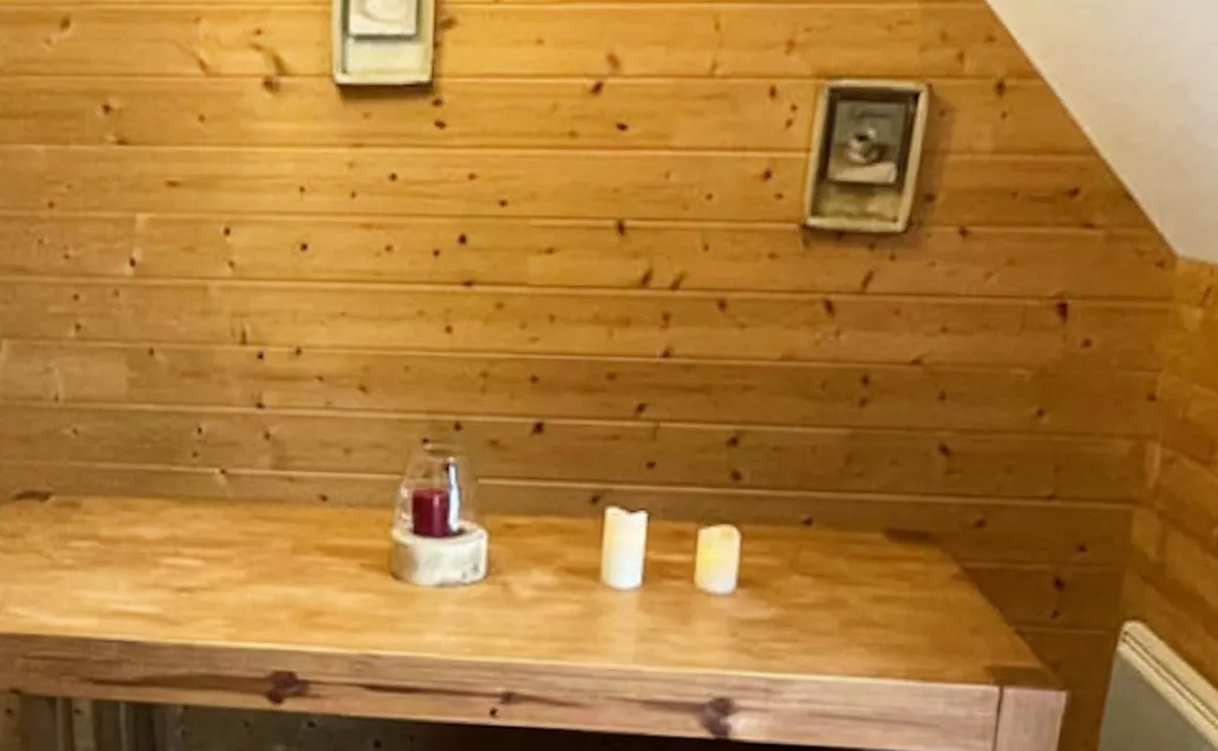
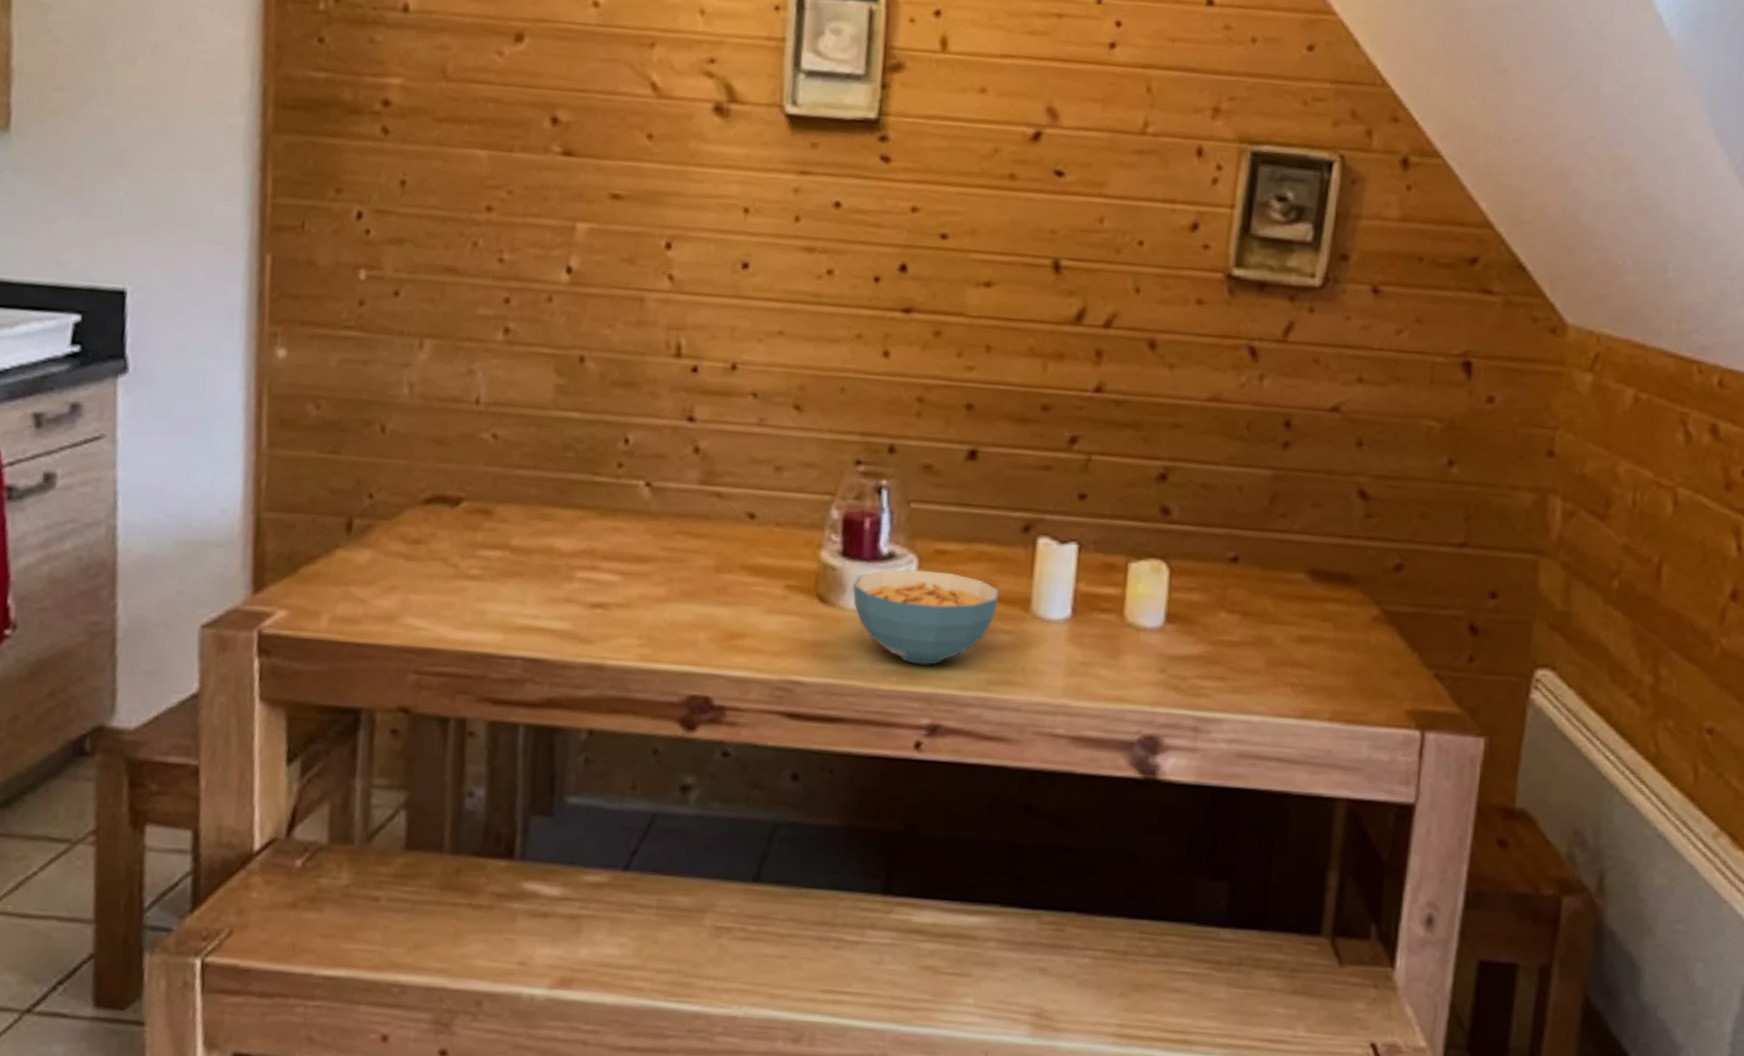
cereal bowl: none [425,544,570,636] -> present [853,569,1000,665]

